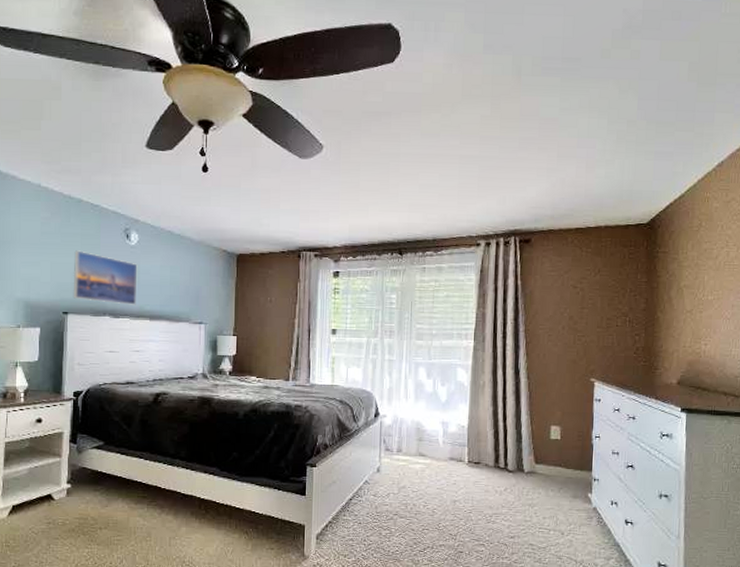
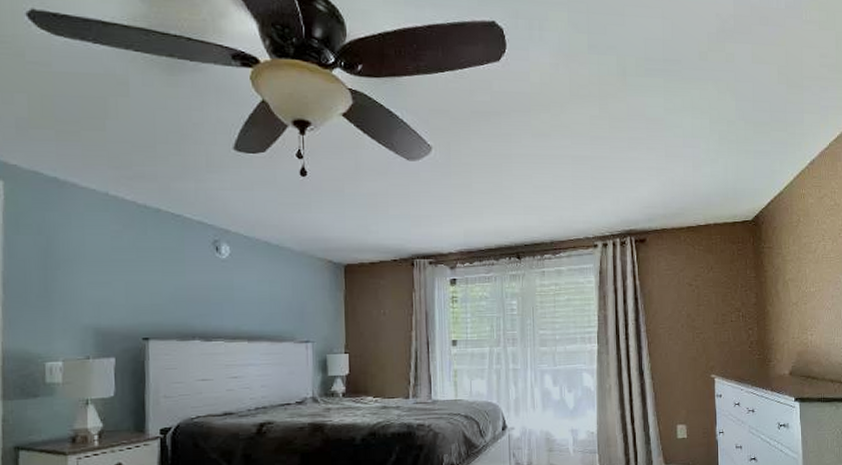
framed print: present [73,250,138,305] -> none [153,267,231,326]

